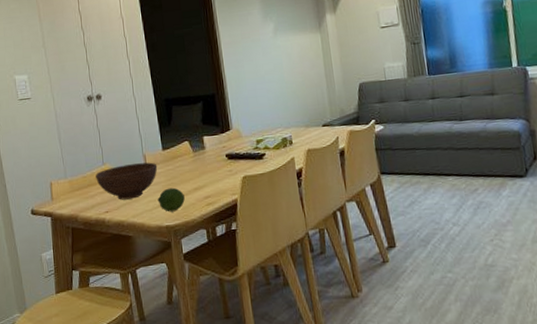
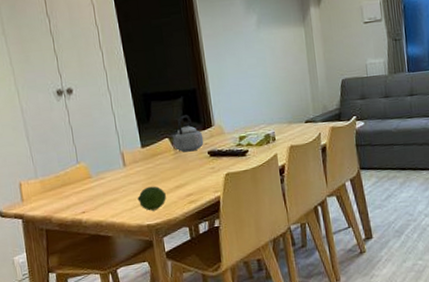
bowl: present [96,162,158,200] -> none [69,160,137,200]
teapot: none [191,118,222,155] -> present [172,114,204,152]

